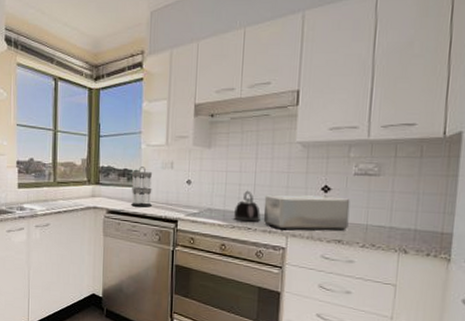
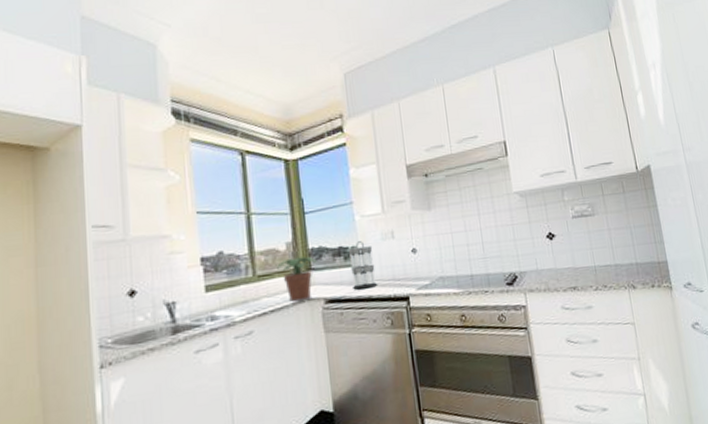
potted plant: none [73,172,105,208] -> present [277,256,317,302]
kettle: present [233,190,261,222] -> none [467,249,496,286]
toaster: present [263,195,350,231] -> none [494,242,579,287]

